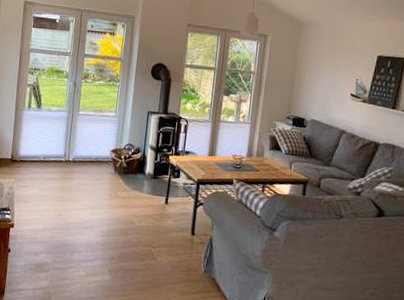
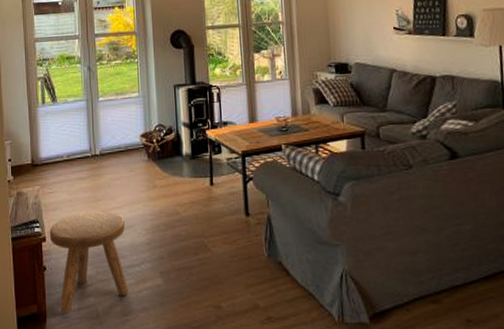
stool: none [17,208,85,291] -> present [49,210,129,313]

